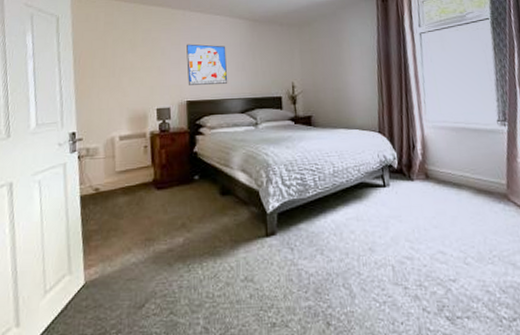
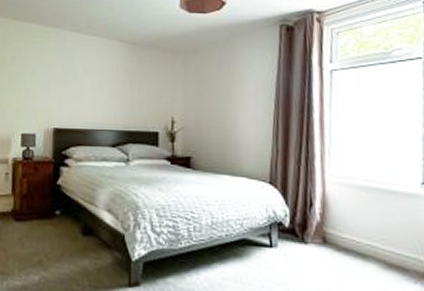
wall art: present [187,44,228,85] -> none [56,66,101,113]

